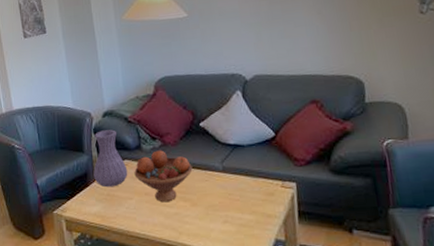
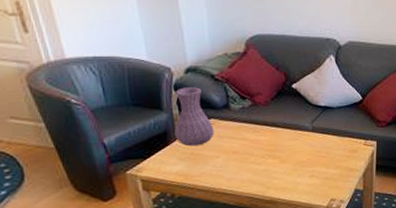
fruit bowl: present [134,150,193,203] -> none [221,110,283,160]

